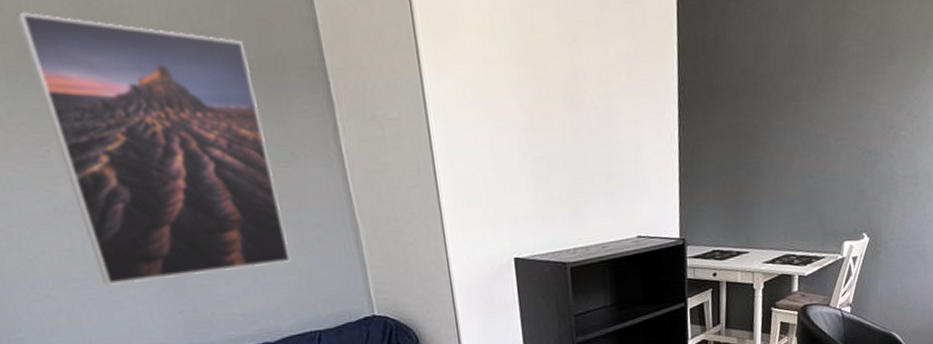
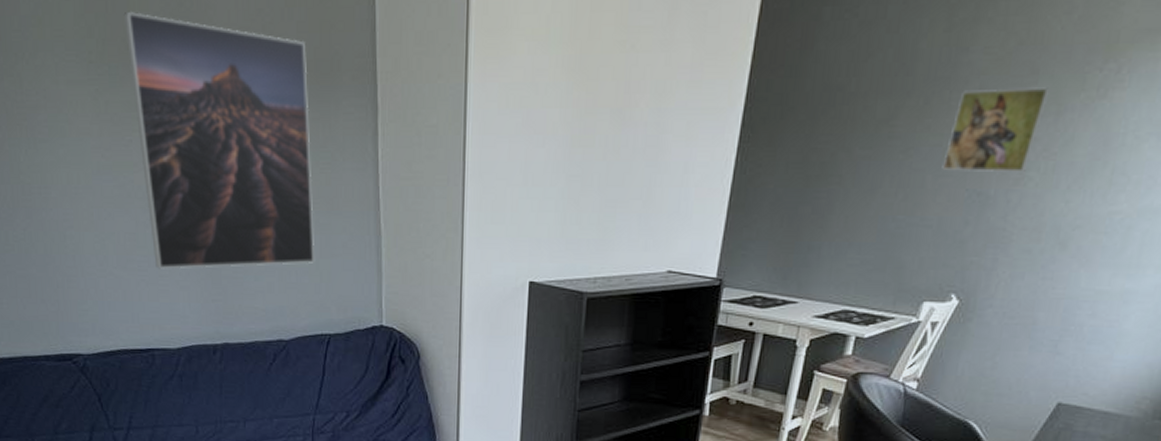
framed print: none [839,65,905,135] -> present [942,87,1050,172]

